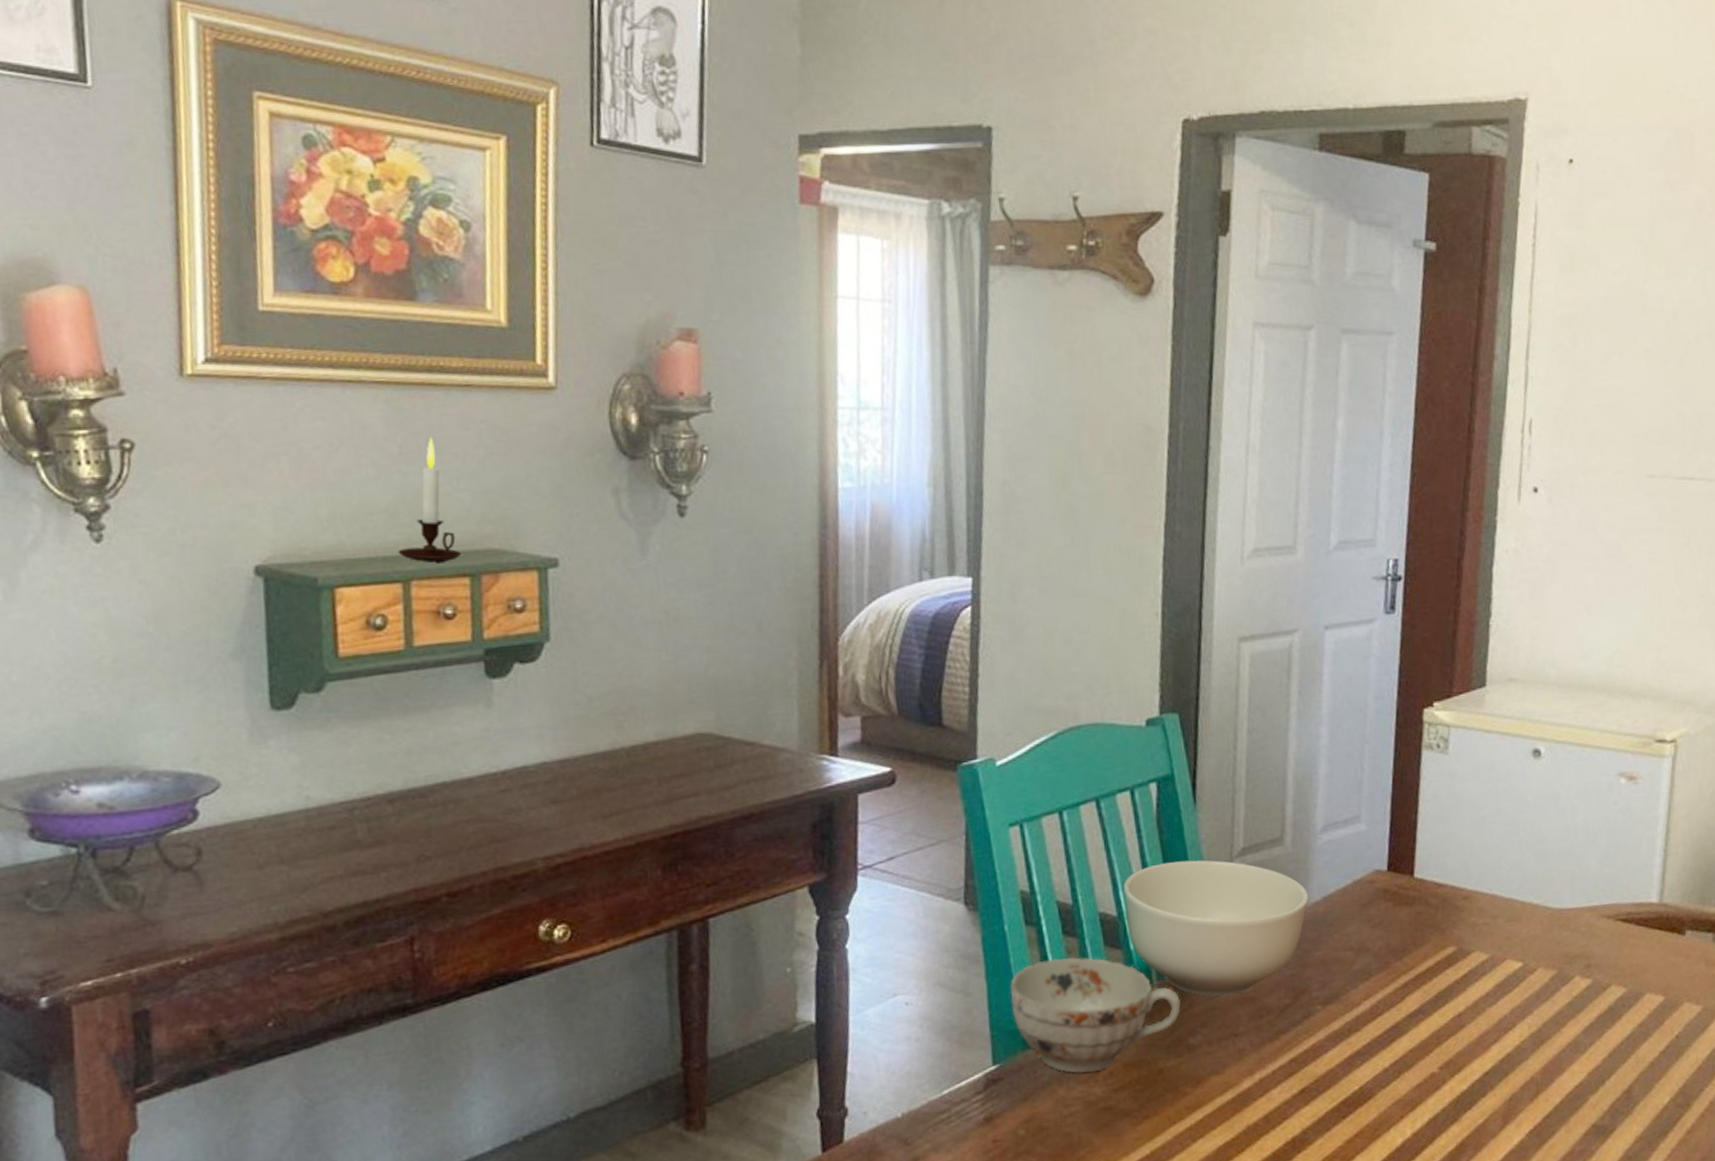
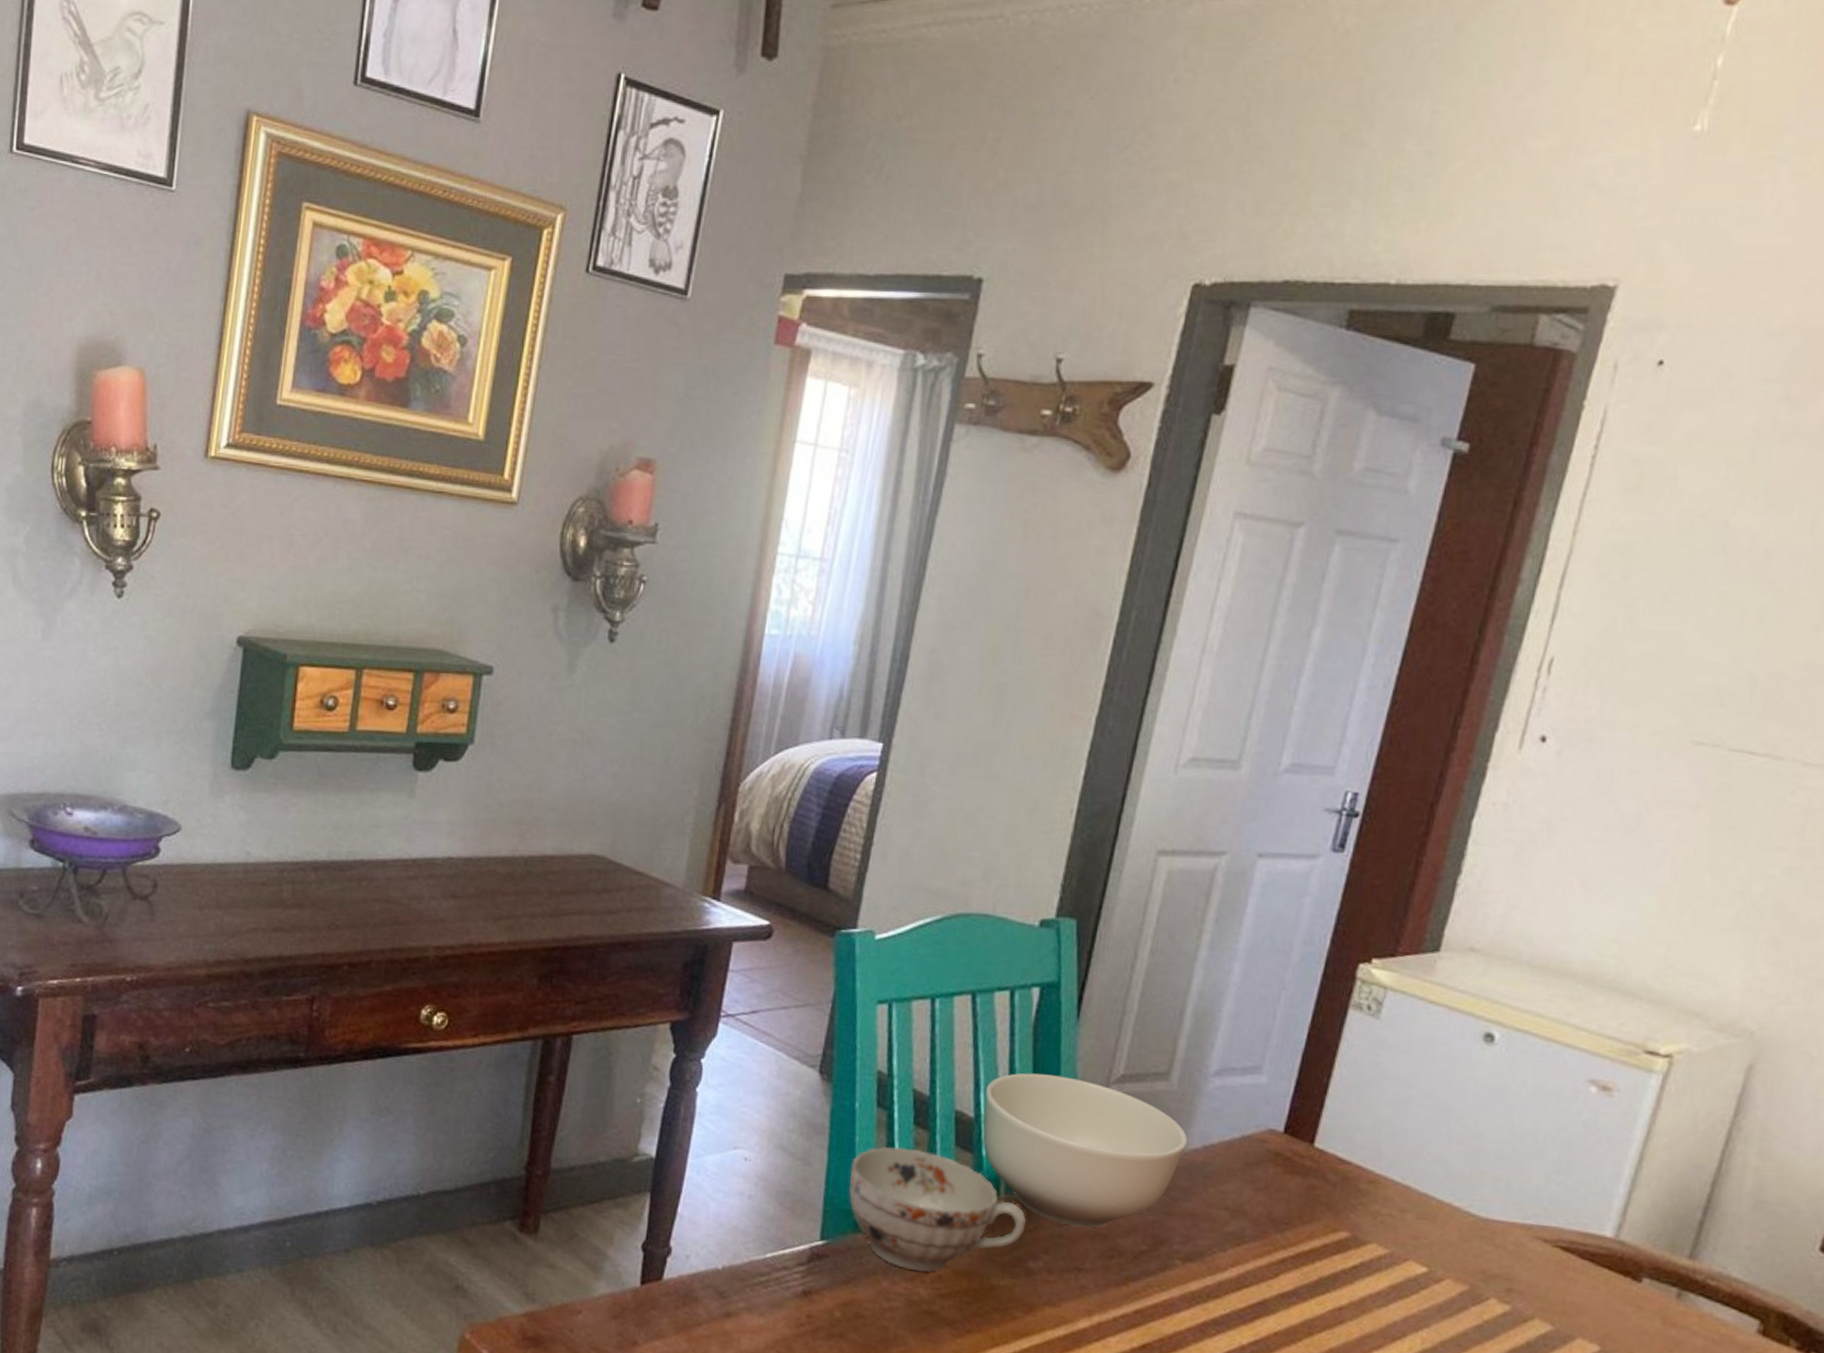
candle: present [397,438,462,563] -> none [356,538,410,656]

